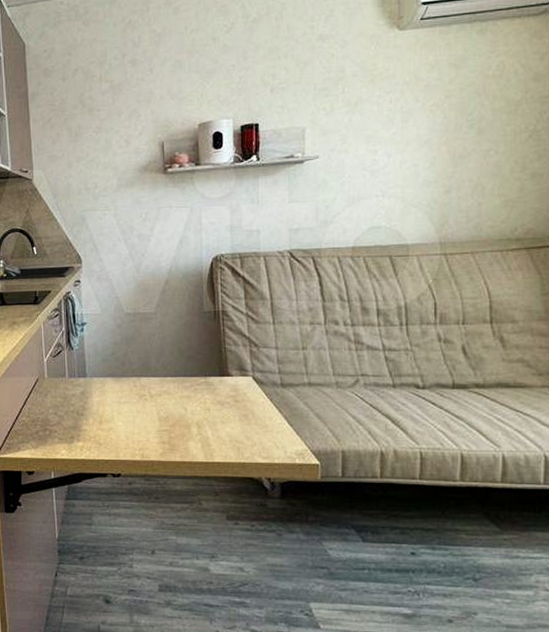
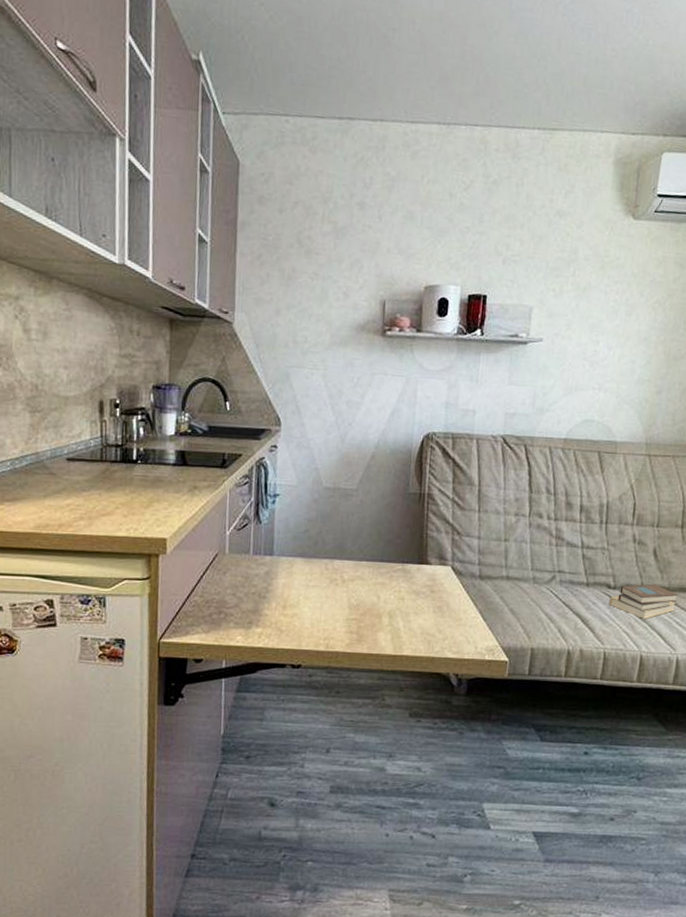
books: none [419,381,496,417] -> present [609,583,678,619]

